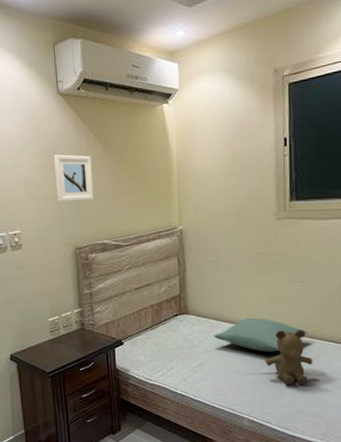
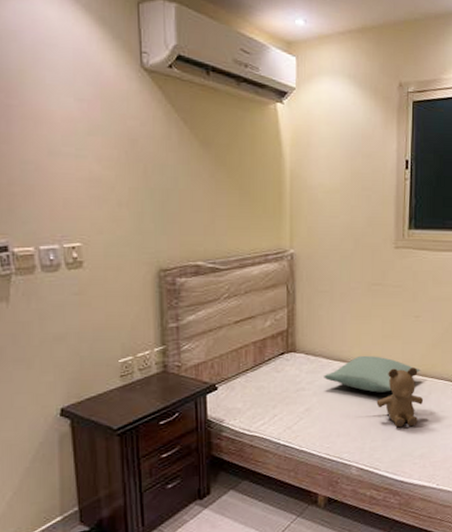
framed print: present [53,154,94,202] -> none [132,148,186,211]

